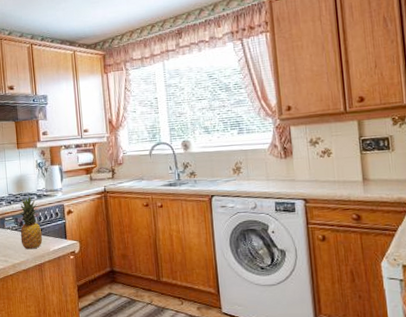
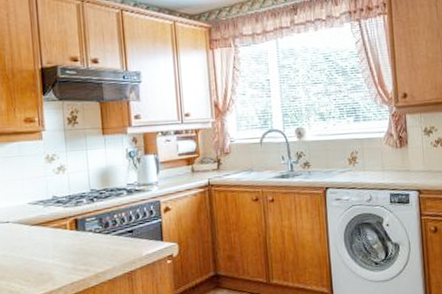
fruit: present [19,196,43,250] -> none [104,191,134,255]

